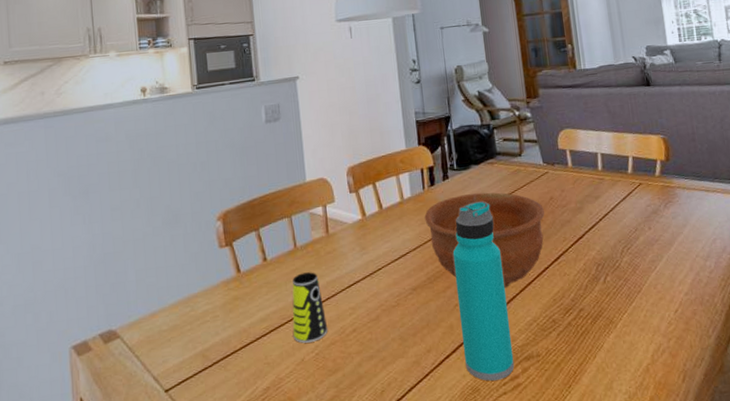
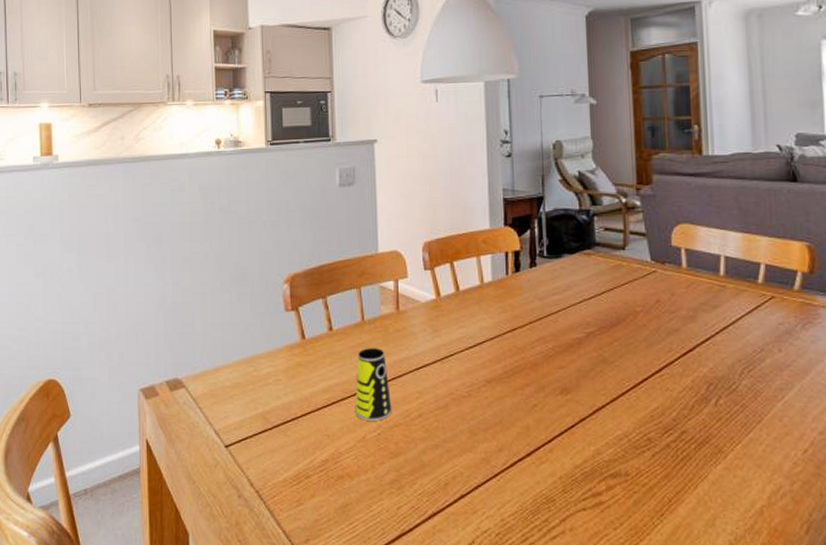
bowl: present [424,192,545,288] -> none [506,286,649,394]
water bottle: present [452,201,515,381] -> none [535,296,598,494]

